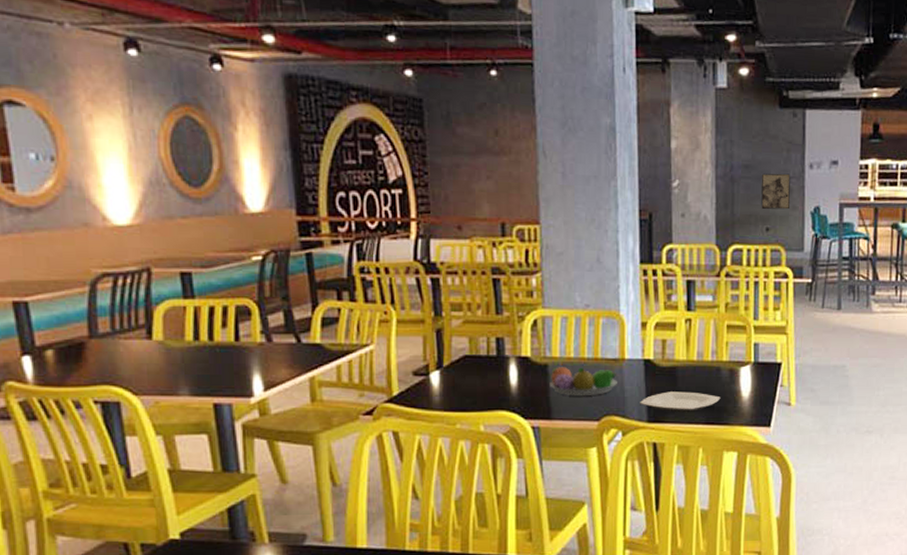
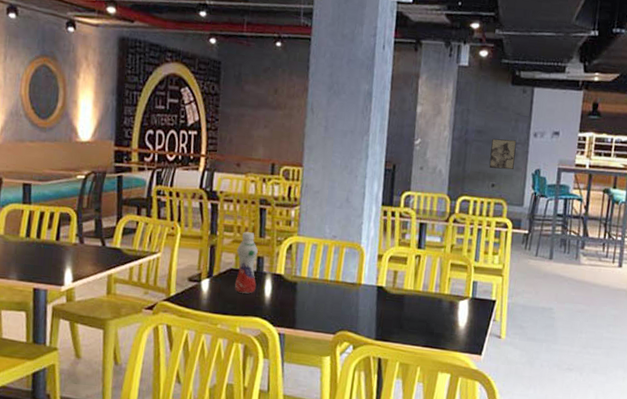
beverage bottle: none [469,309,498,384] -> present [235,232,258,294]
fruit bowl: present [549,367,617,397] -> none [296,285,353,313]
plate: present [640,391,721,413] -> none [370,315,440,335]

